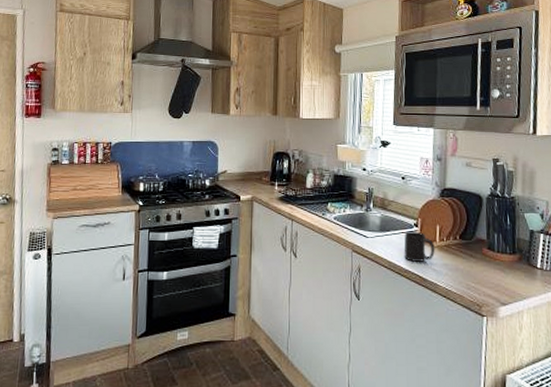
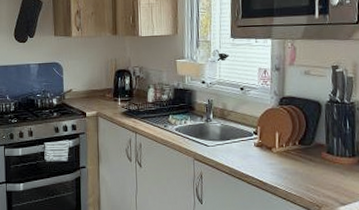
mug: present [404,231,435,262] -> none [244,138,275,167]

